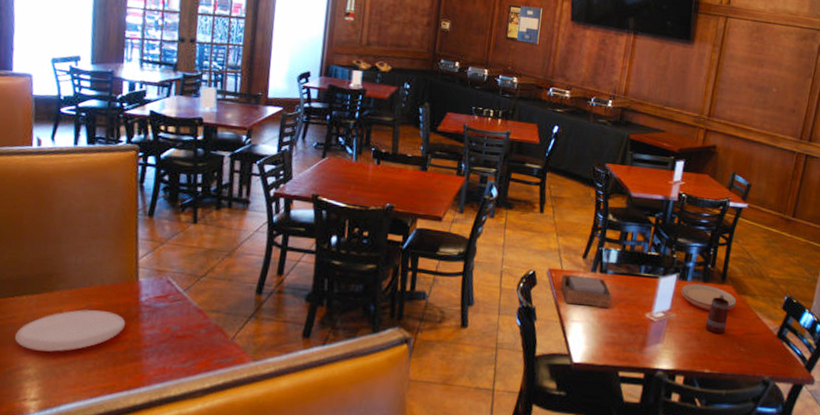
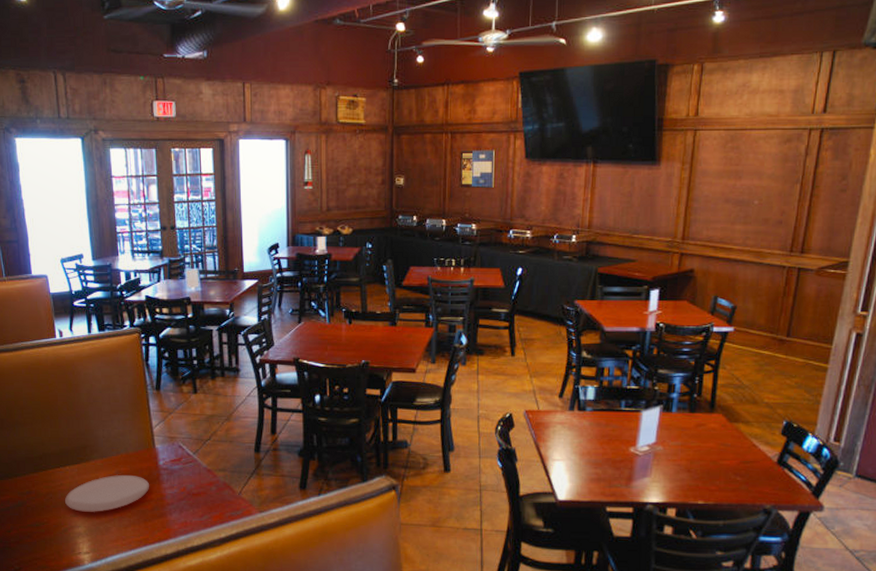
napkin holder: present [560,274,612,309] -> none [539,414,593,446]
plate: present [680,283,737,311] -> none [666,414,729,441]
beer mug: present [705,294,730,334] -> none [695,423,721,464]

